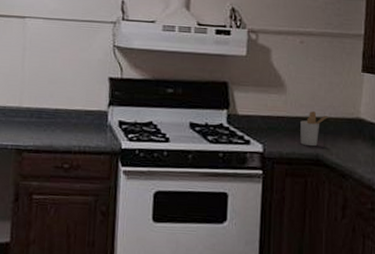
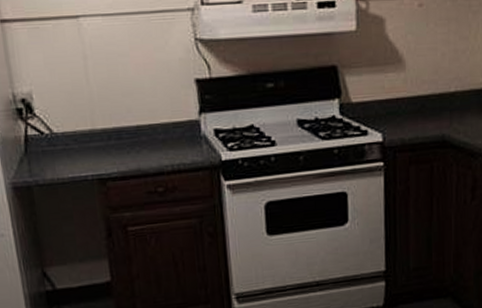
utensil holder: present [300,111,329,147] -> none [423,87,454,128]

